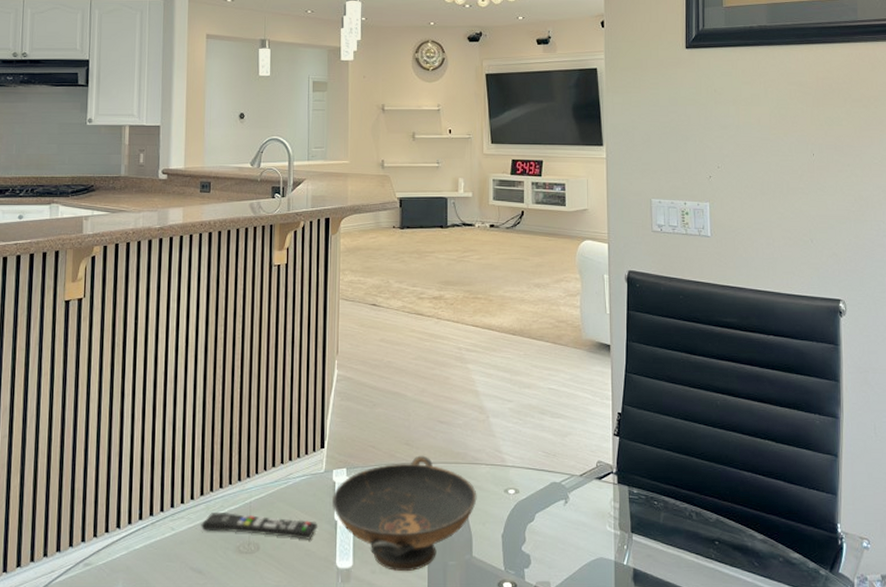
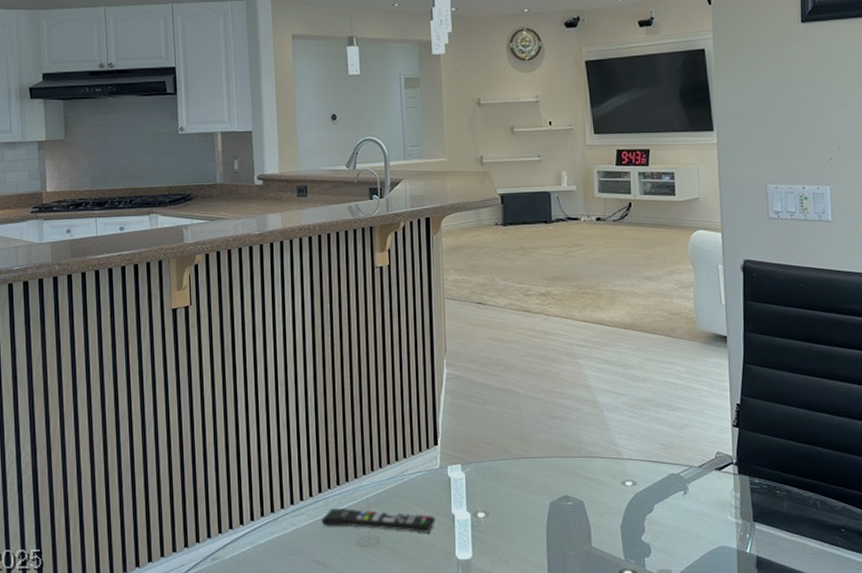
decorative bowl: present [332,455,477,572] -> none [449,450,594,562]

